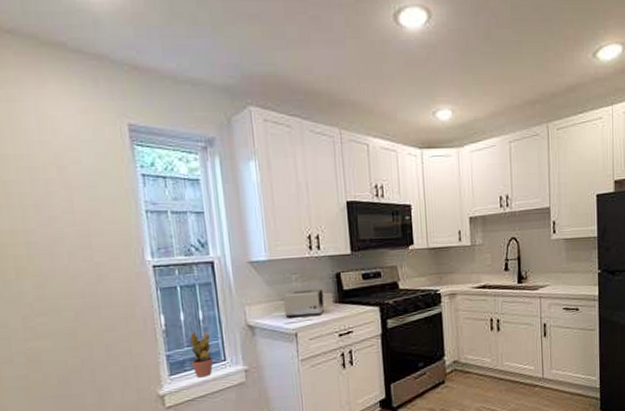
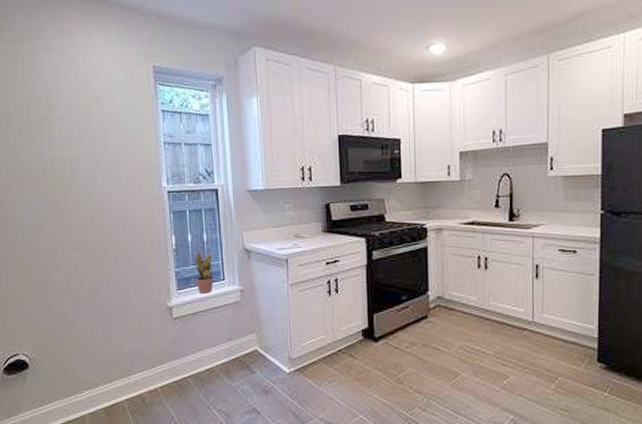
toaster: present [283,288,325,318] -> none [277,217,314,244]

